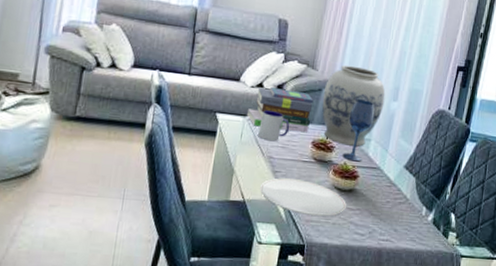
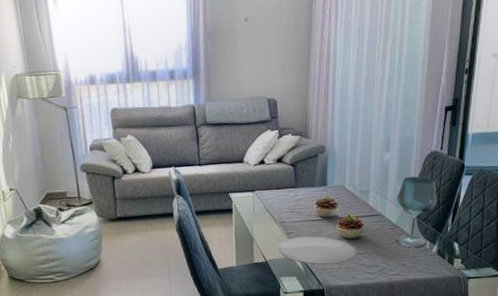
books: present [246,87,314,133] -> none [254,161,312,198]
mug: present [258,110,290,142] -> none [267,182,295,209]
vase: present [322,65,386,147] -> none [319,127,378,200]
wineglass: present [342,99,375,162] -> none [345,156,369,213]
wine glass: none [391,132,440,212] -> present [395,176,436,248]

